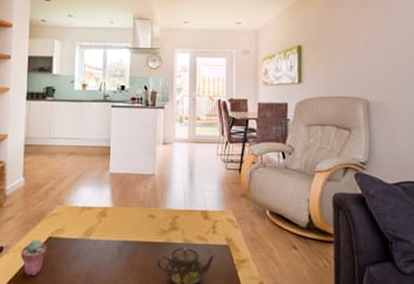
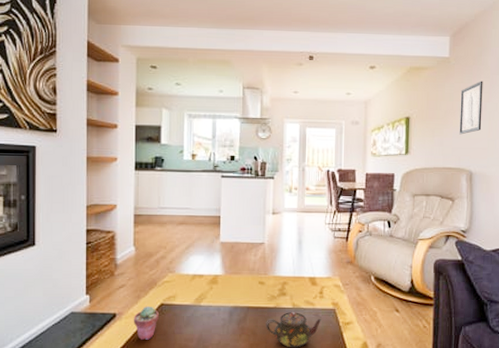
wall art: none [353,8,377,63] -> present [459,80,483,135]

